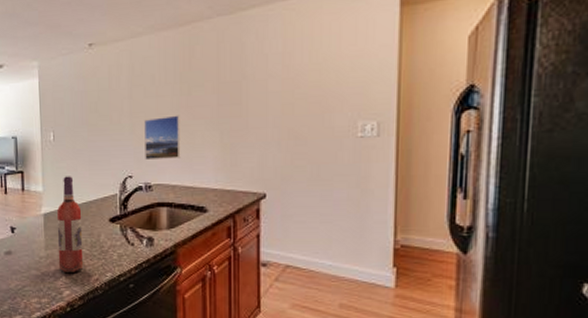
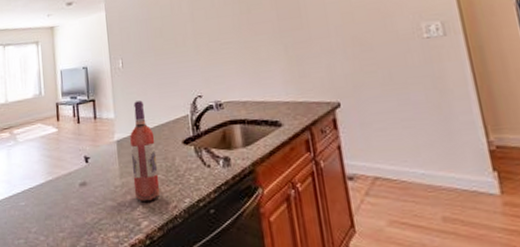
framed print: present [144,115,181,161] -> none [208,32,248,79]

